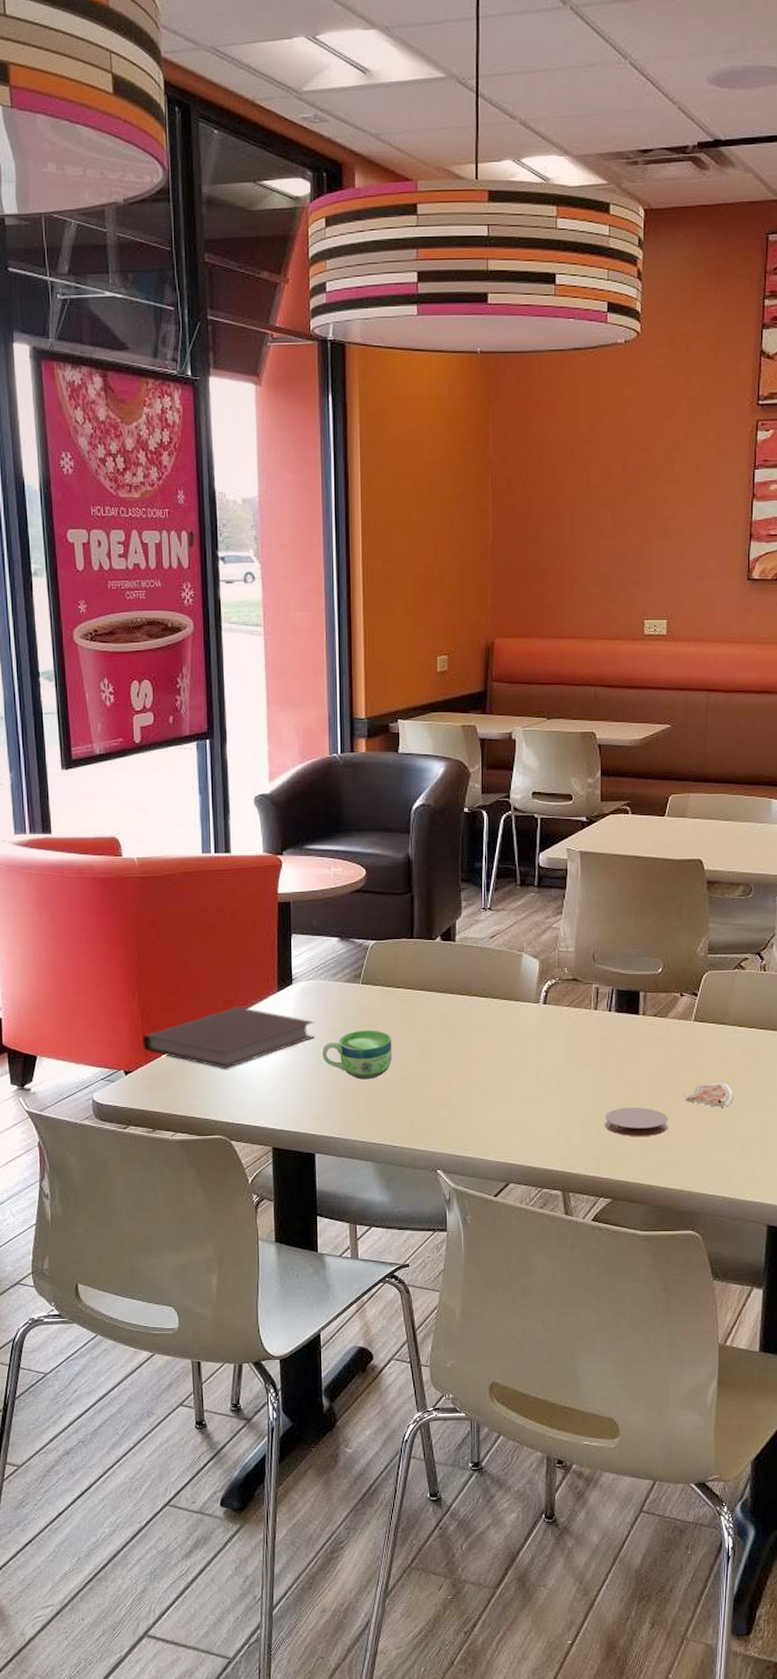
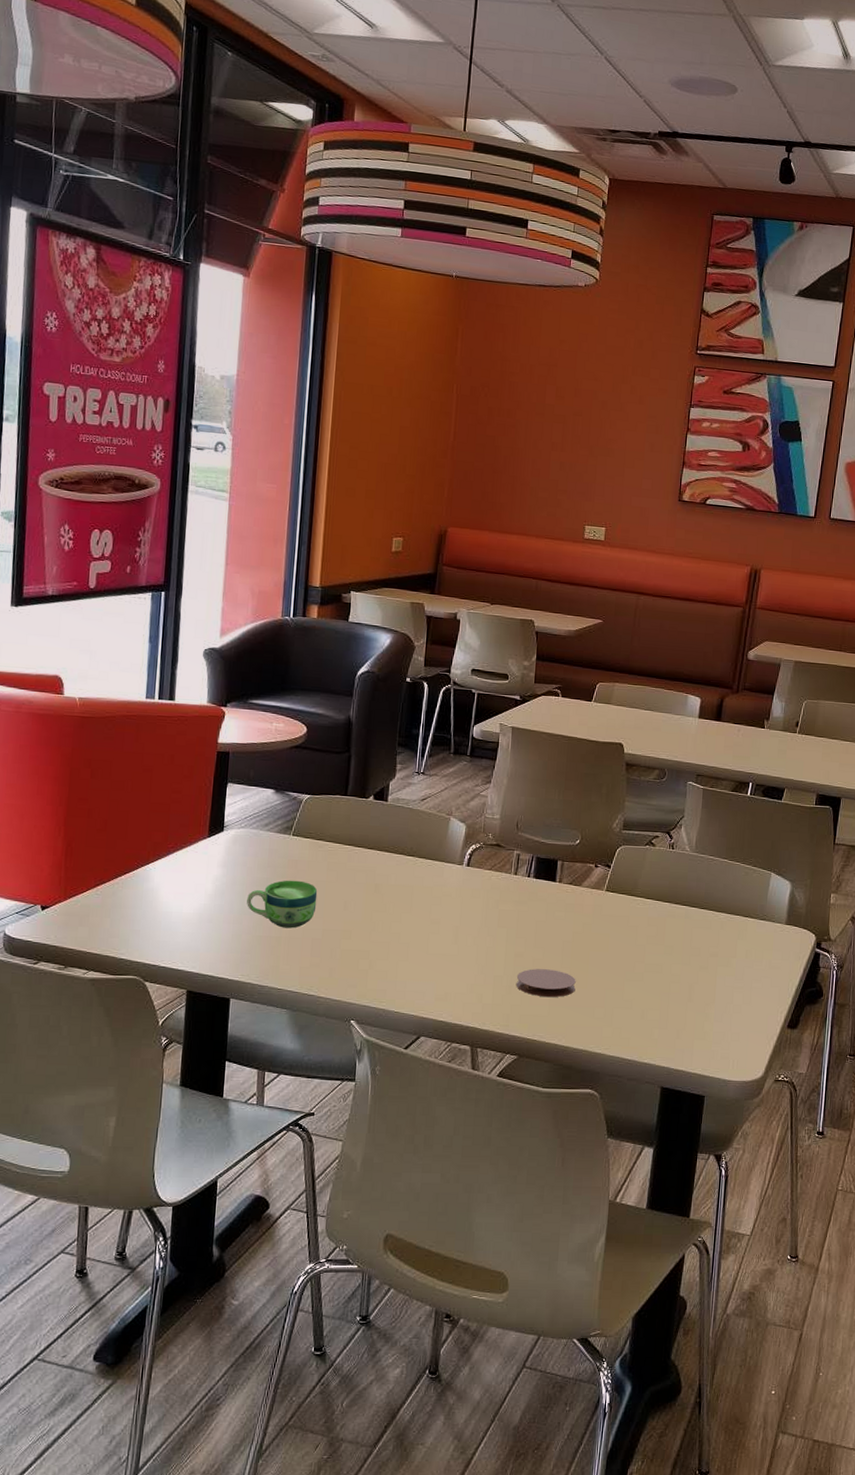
notebook: present [142,1006,315,1069] -> none [63,848,242,910]
paper cup: present [682,1082,734,1107] -> none [590,949,638,973]

